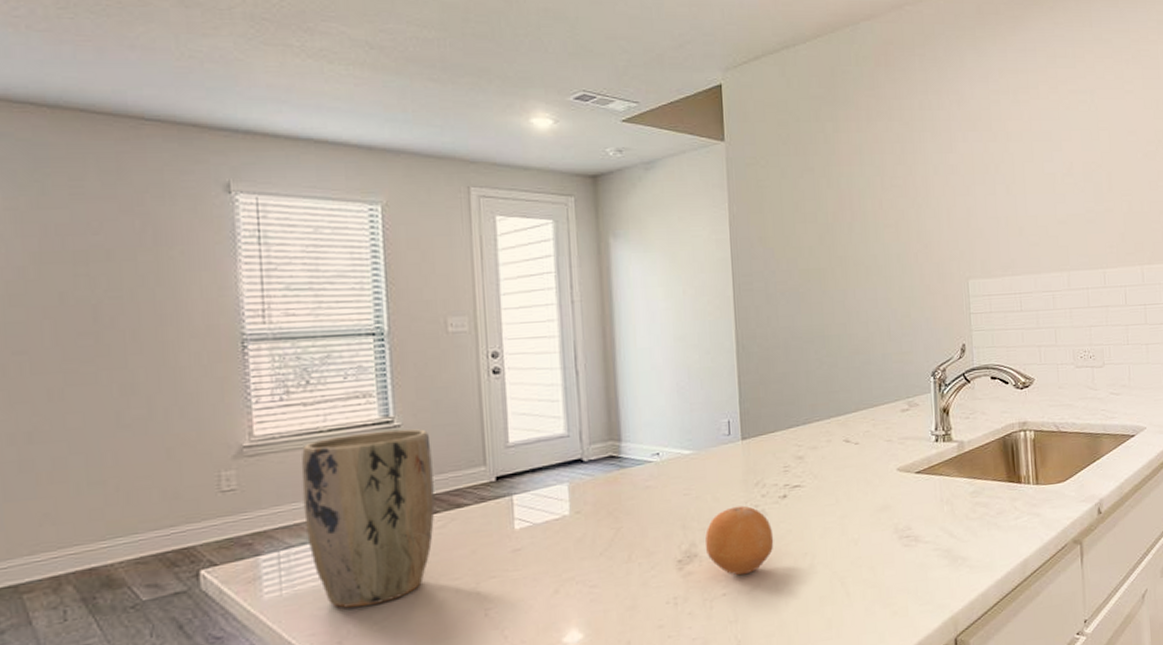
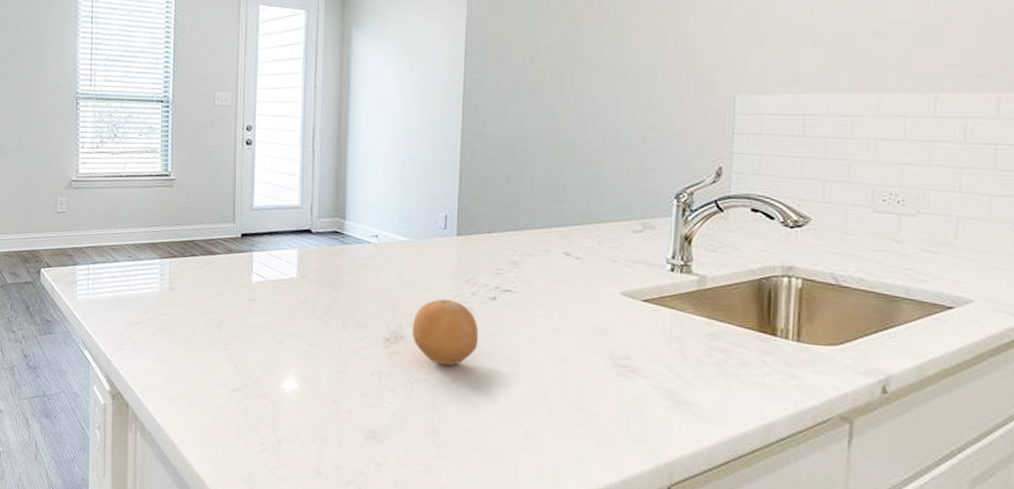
plant pot: present [301,429,435,608] -> none [106,181,196,321]

